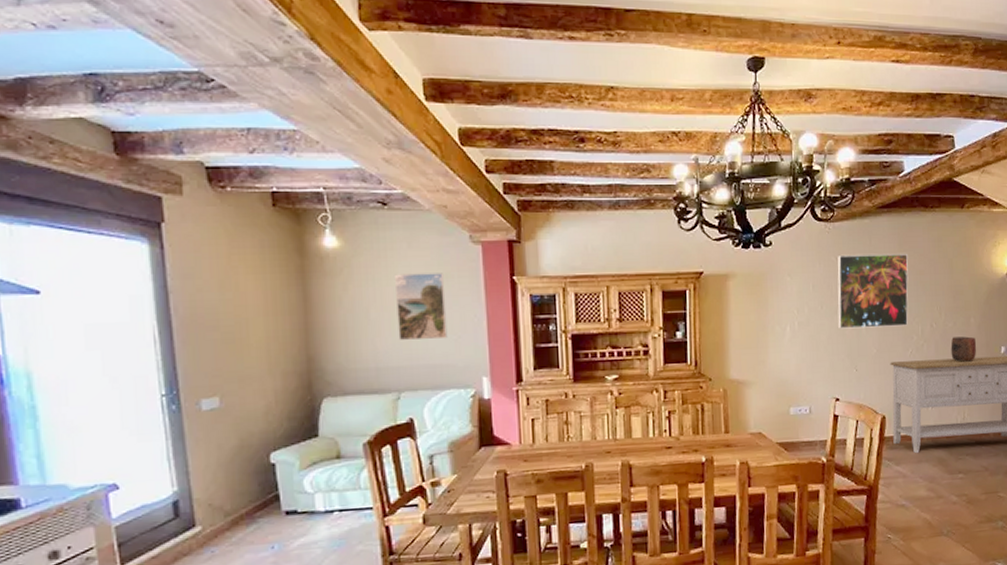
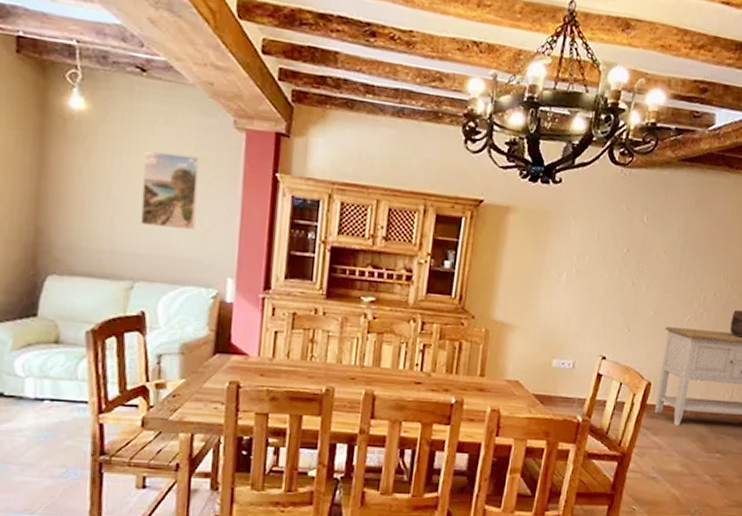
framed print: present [837,254,908,329] -> none [617,205,703,291]

